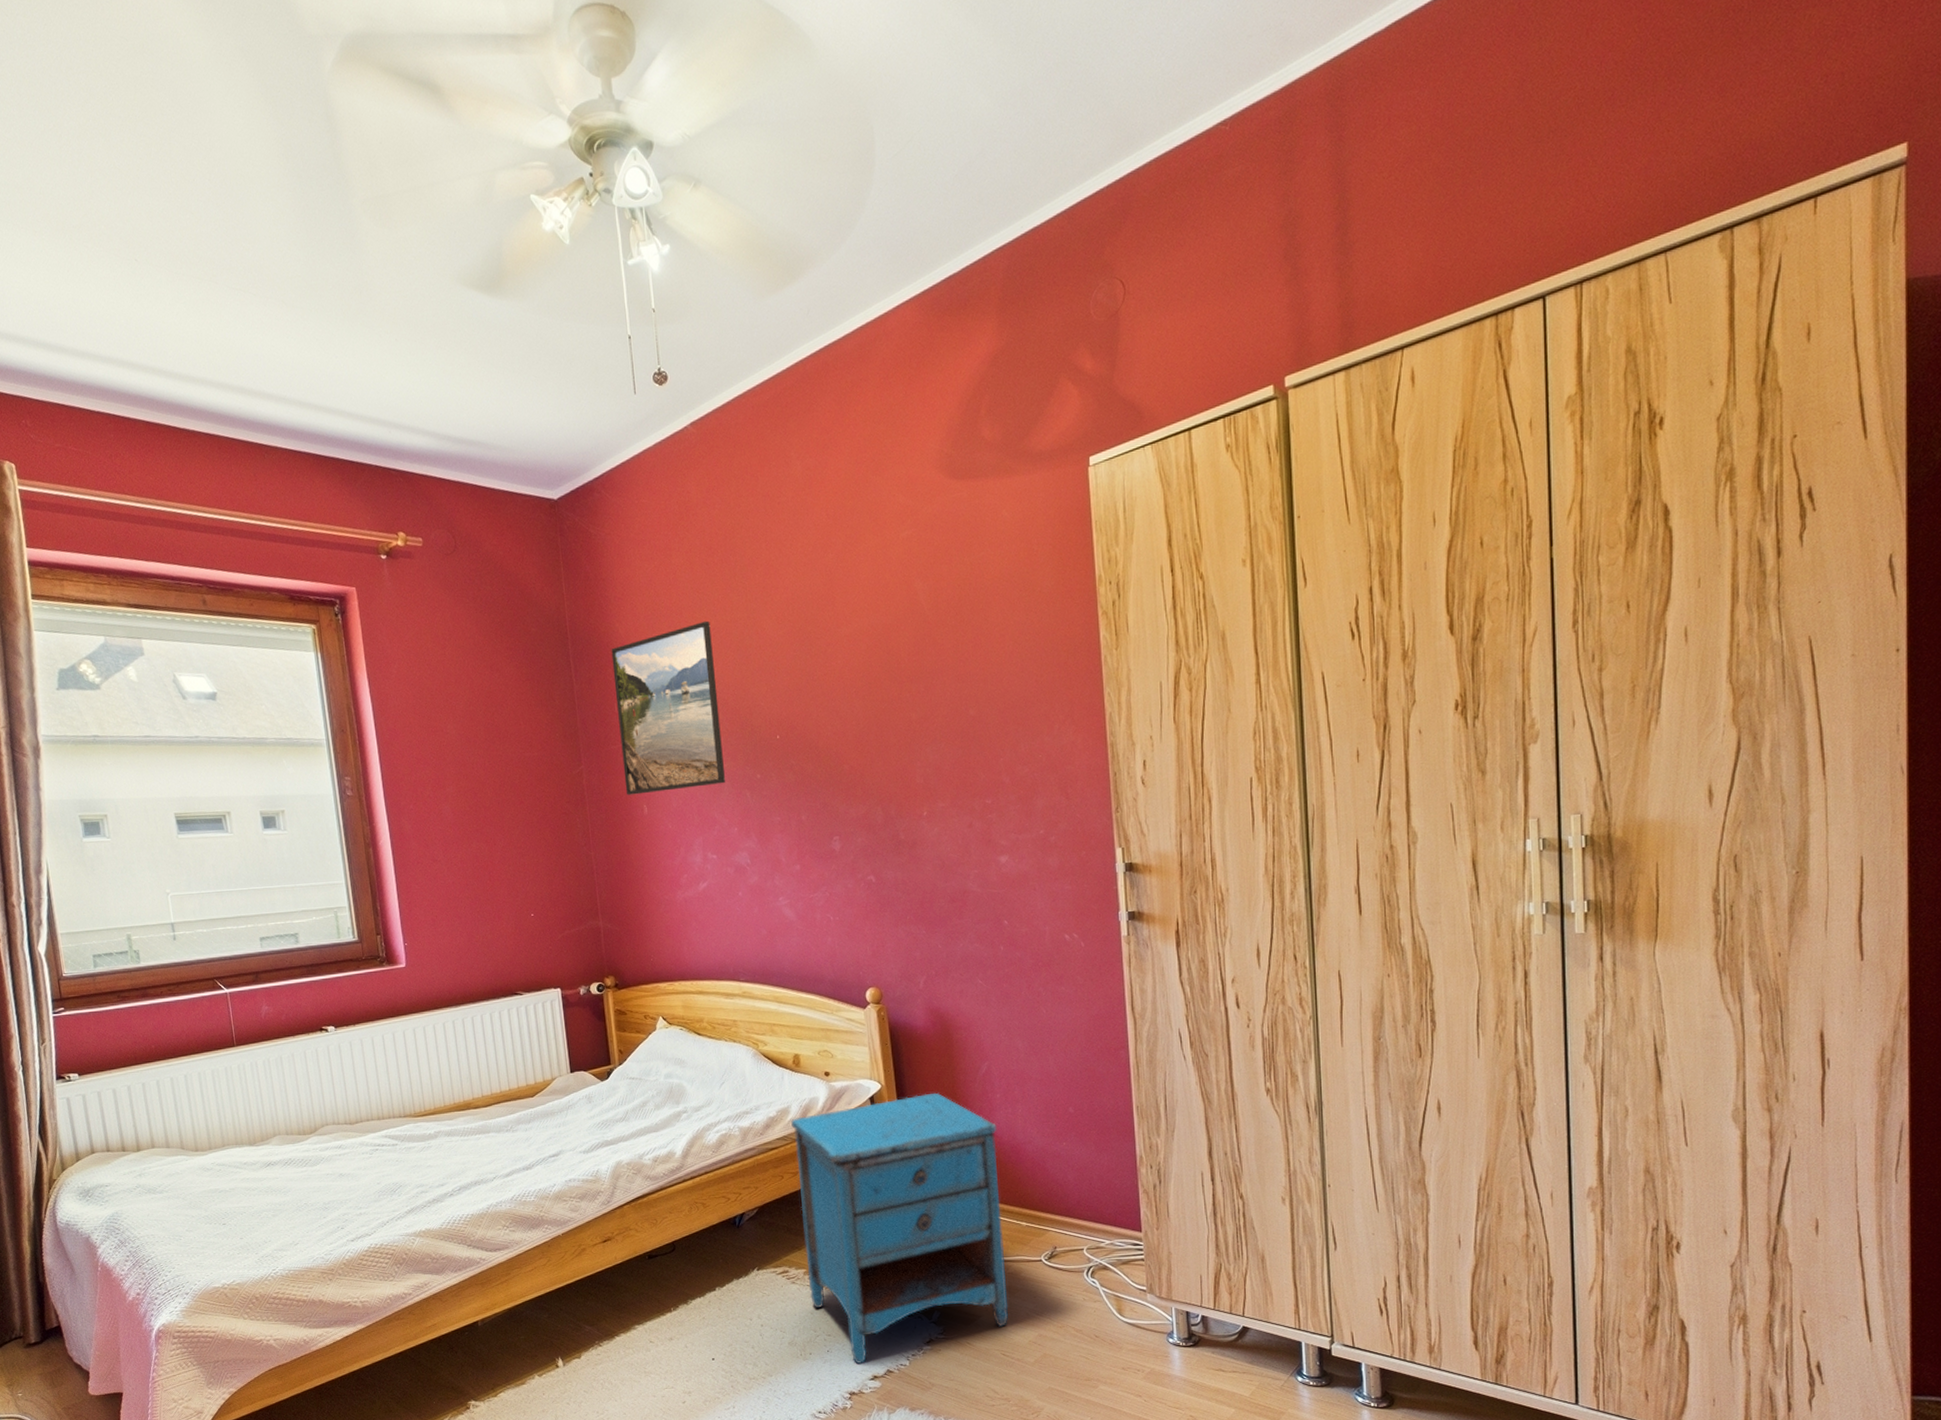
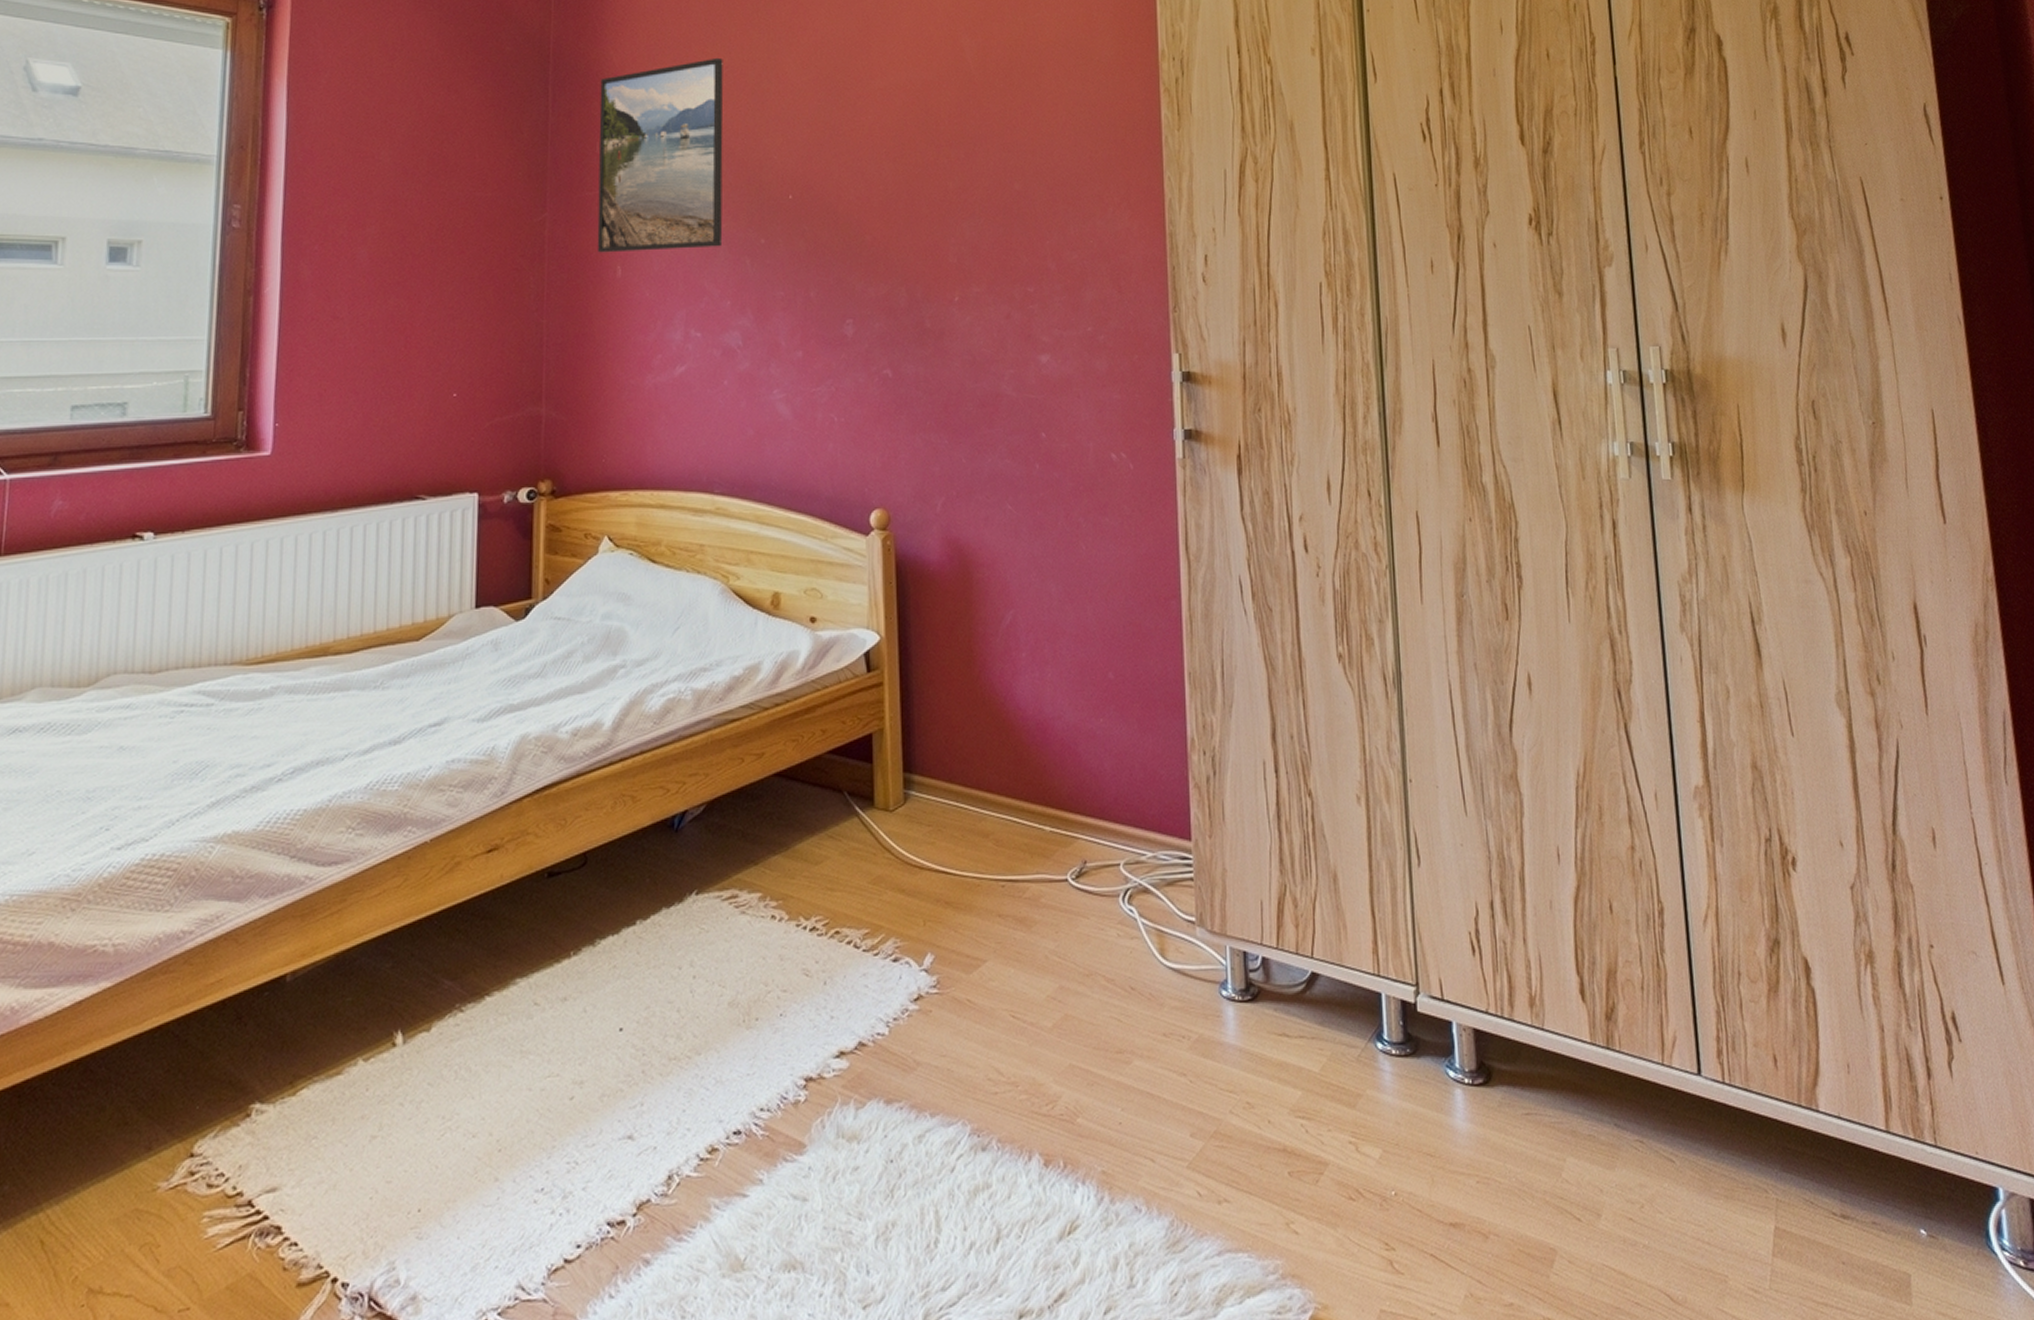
nightstand: present [791,1092,1009,1365] -> none [761,648,1023,1035]

